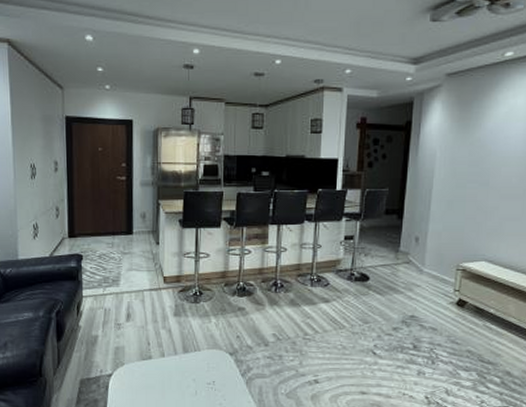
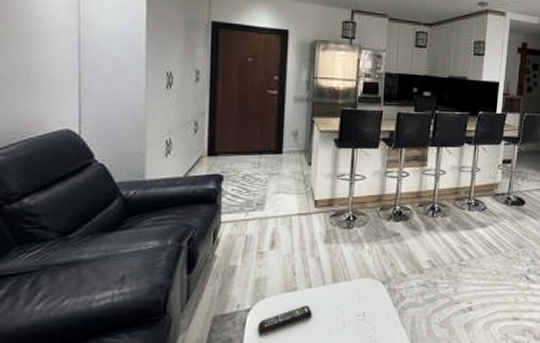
remote control: none [119,373,166,396] -> present [258,305,312,333]

